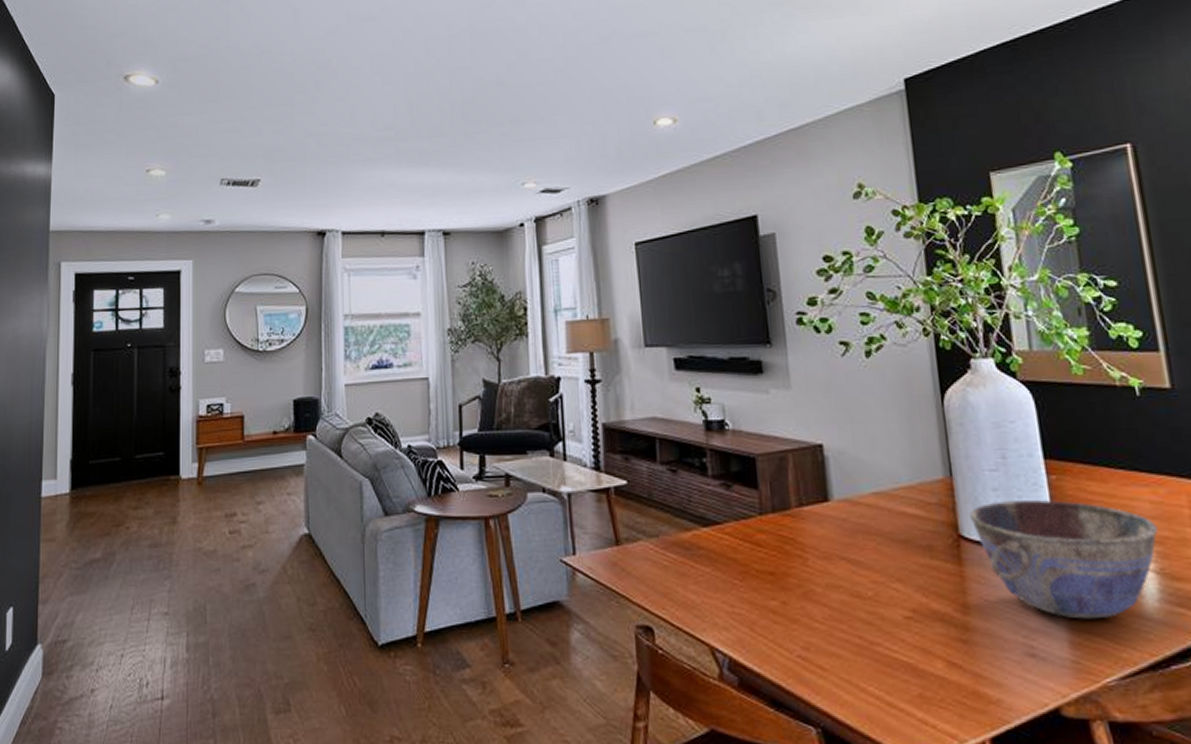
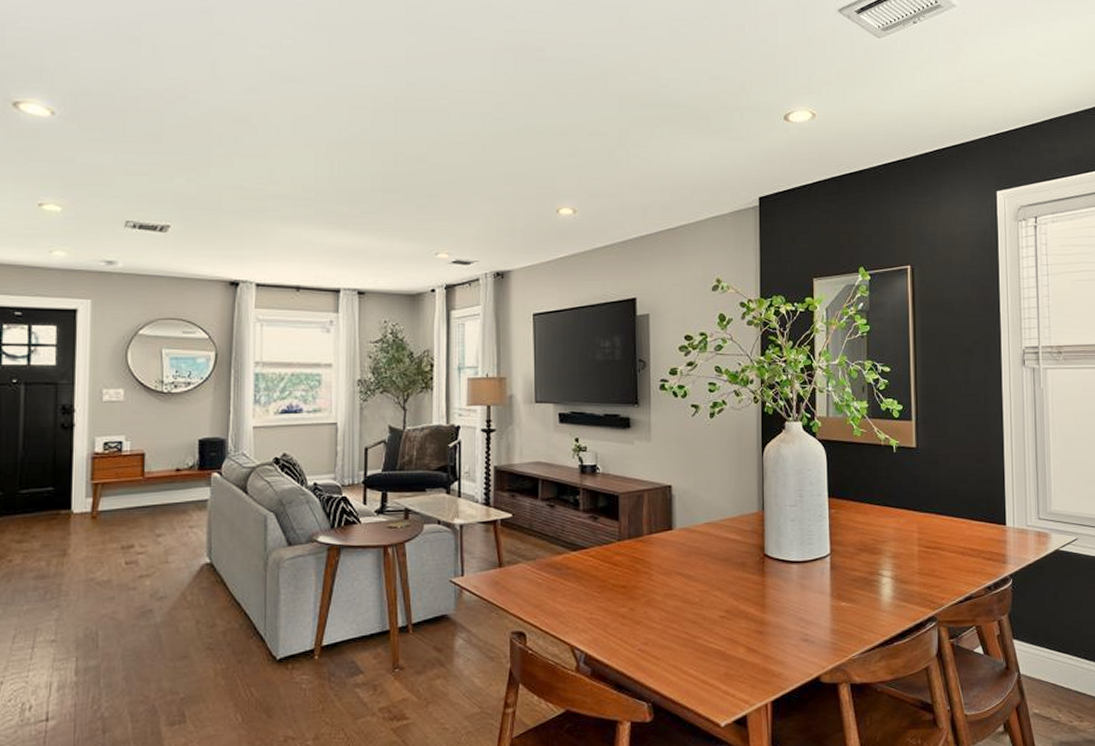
bowl: present [969,500,1159,620] -> none [773,528,897,613]

